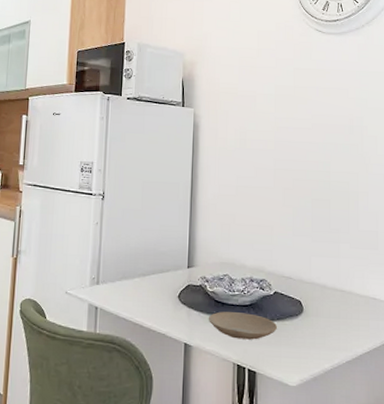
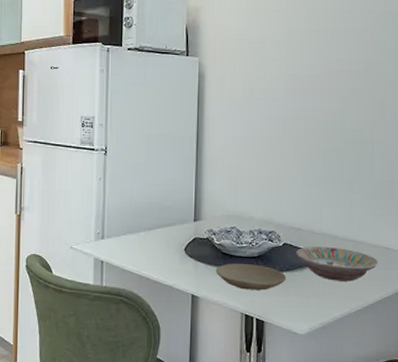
bowl: none [287,295,366,332] -> present [296,246,378,282]

